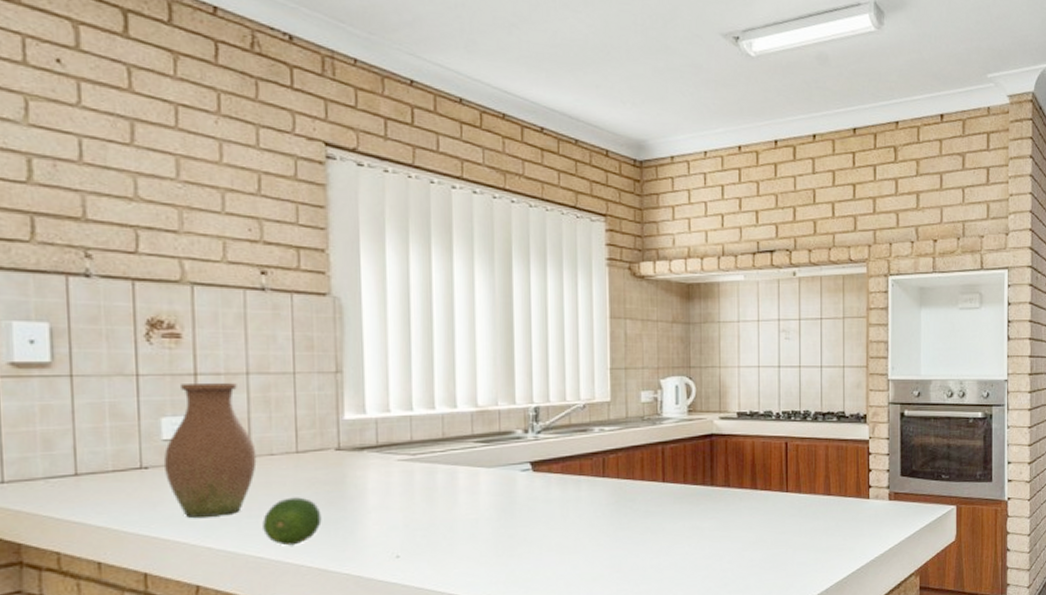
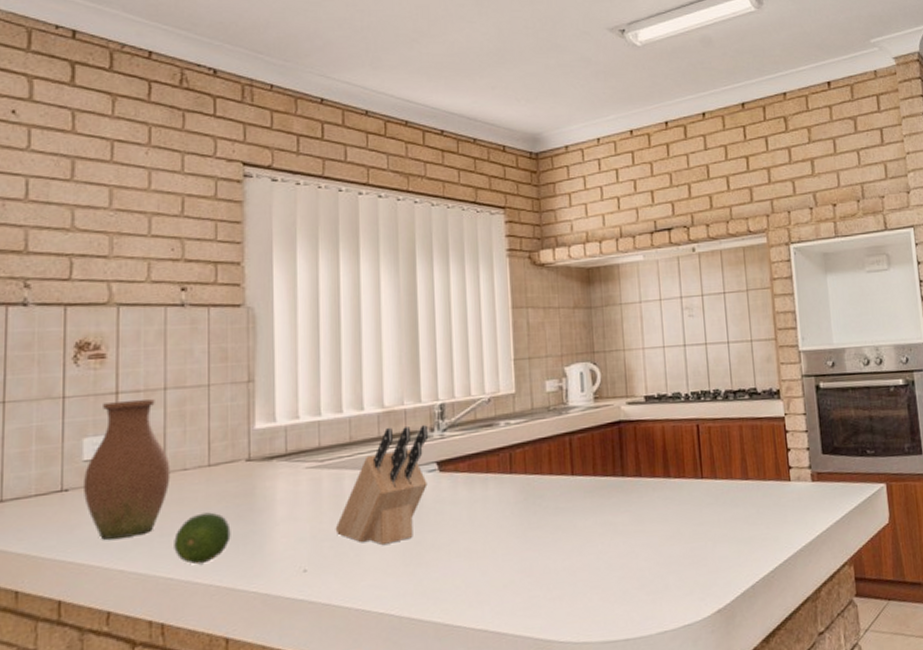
knife block: none [428,426,523,536] -> present [335,425,429,545]

